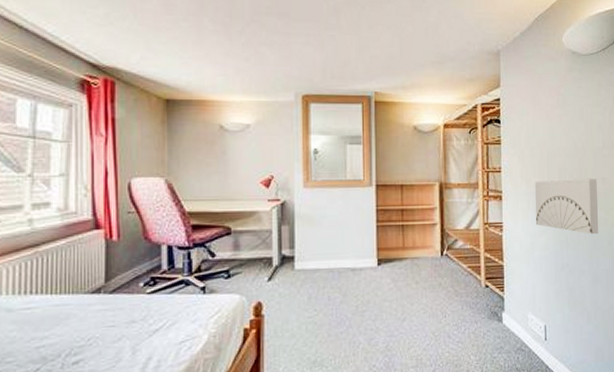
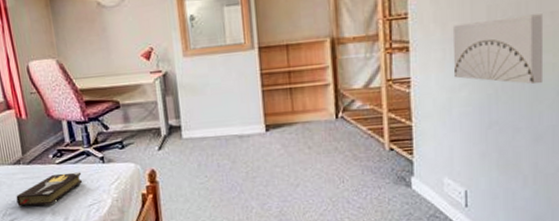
hardback book: none [88,303,177,345] -> present [16,172,83,207]

